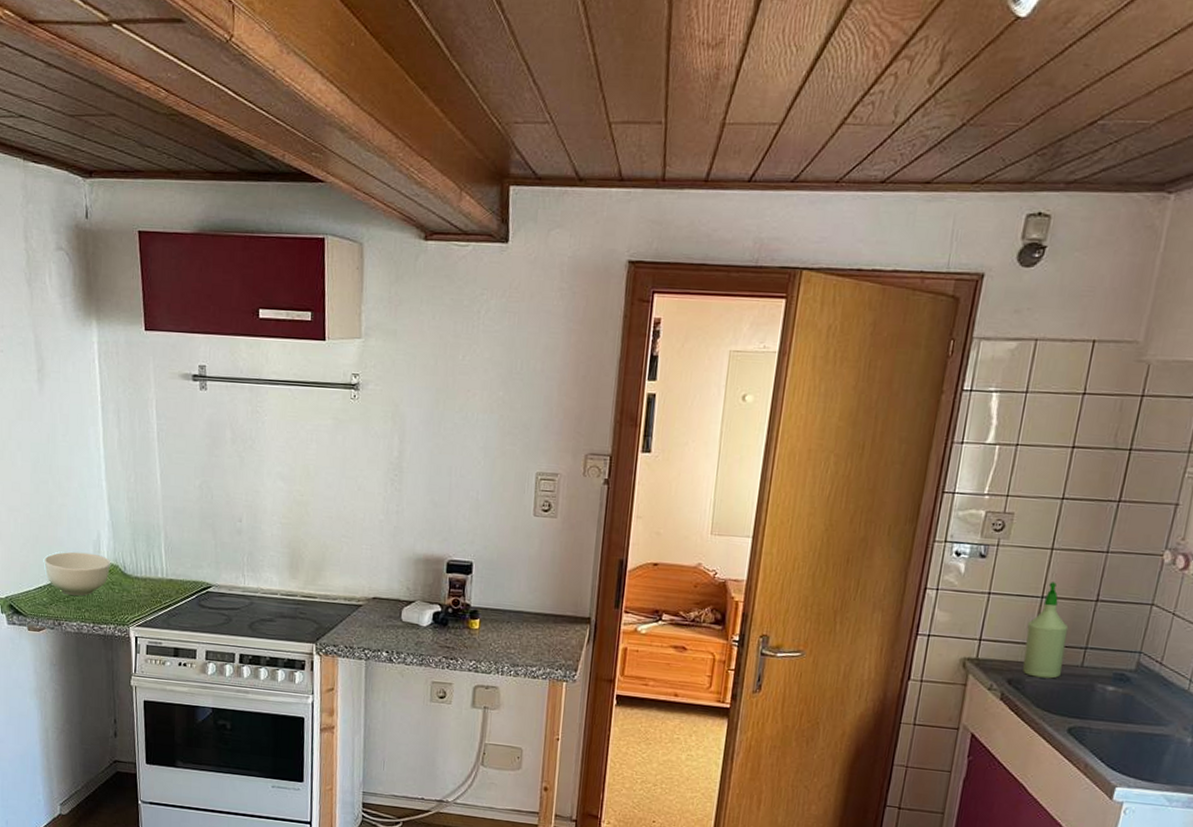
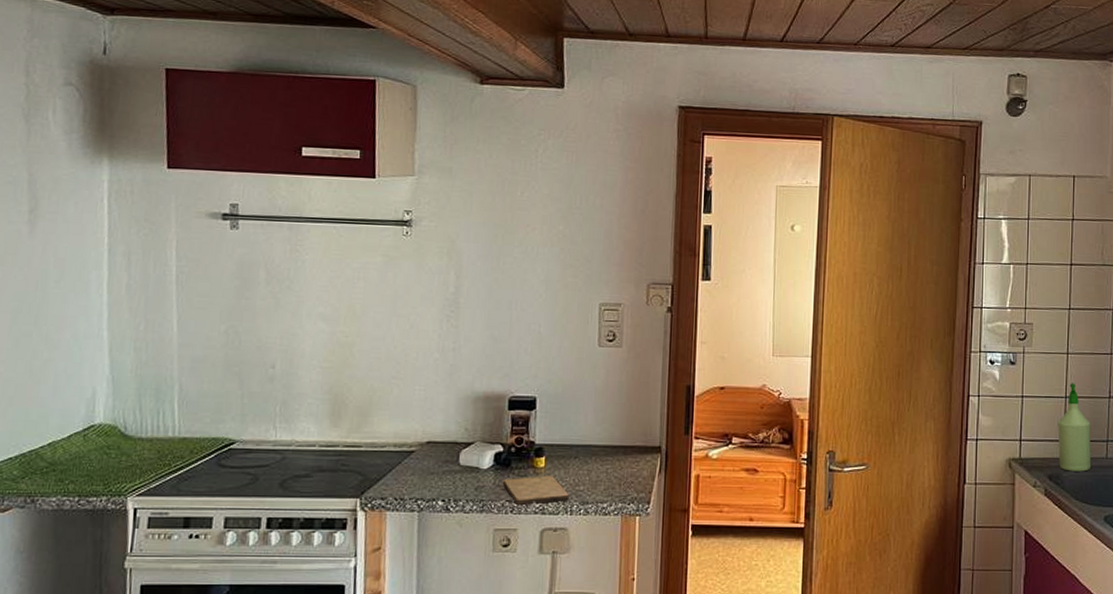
bowl: present [44,551,111,596] -> none [18,413,108,465]
cutting board: none [440,636,501,663] -> present [502,475,569,506]

